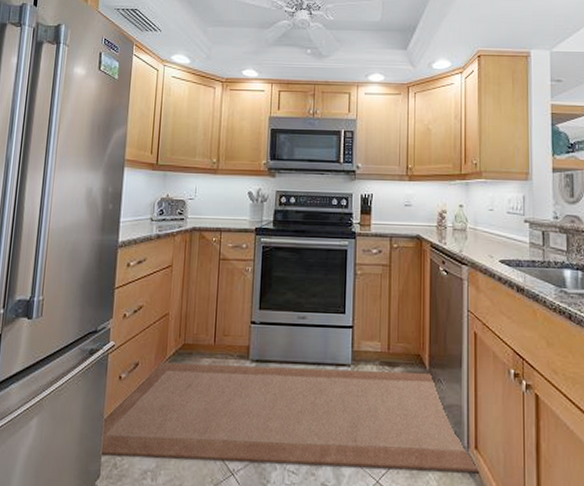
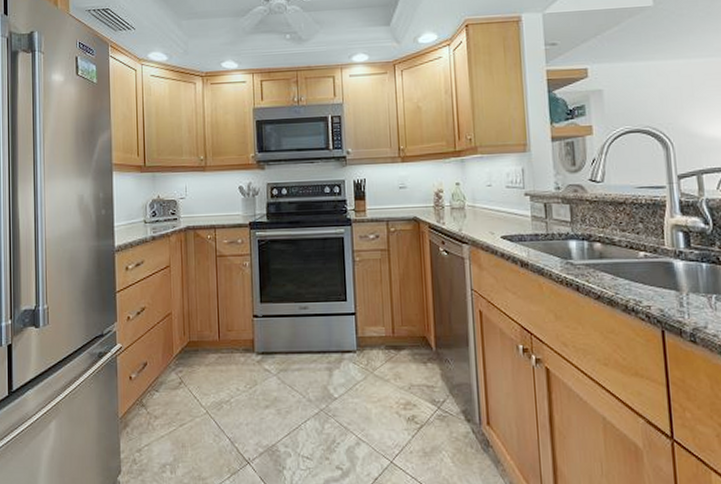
rug: present [102,362,480,474] -> none [120,355,494,452]

